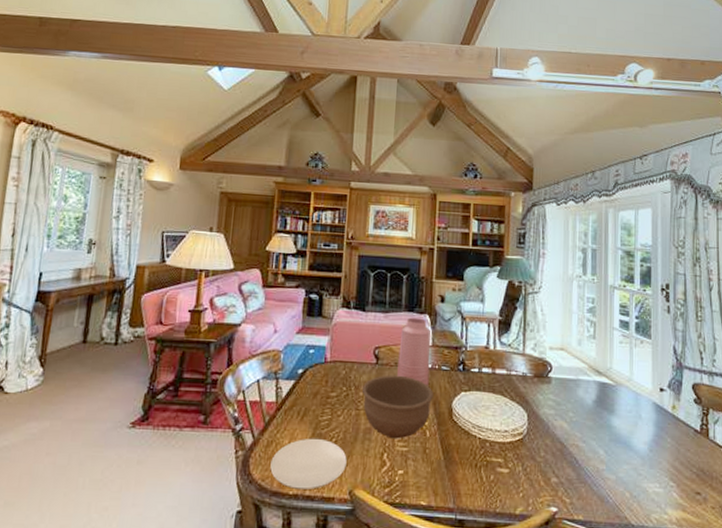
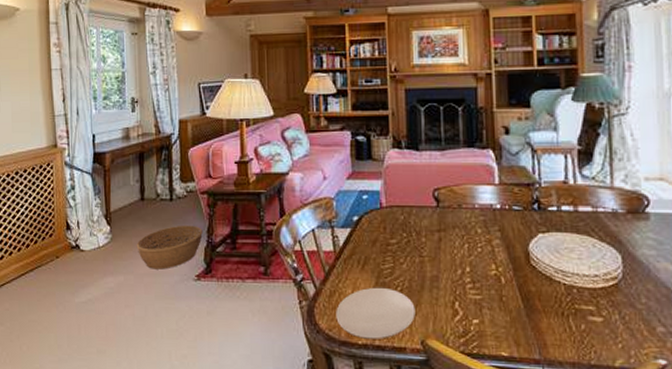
basket: none [69,370,145,416] -> present [136,225,203,270]
bowl: present [362,375,434,439] -> none [425,218,506,287]
vase: present [396,317,431,386] -> none [460,154,499,229]

